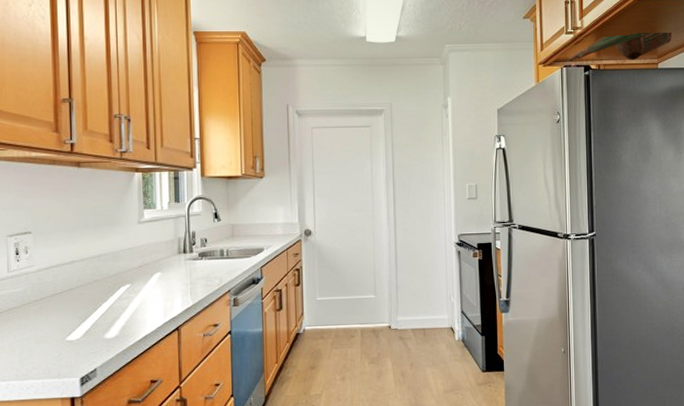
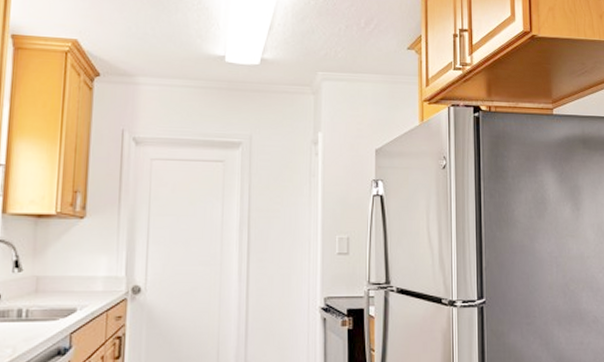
decorative basket: present [568,33,672,62] -> none [456,73,567,104]

